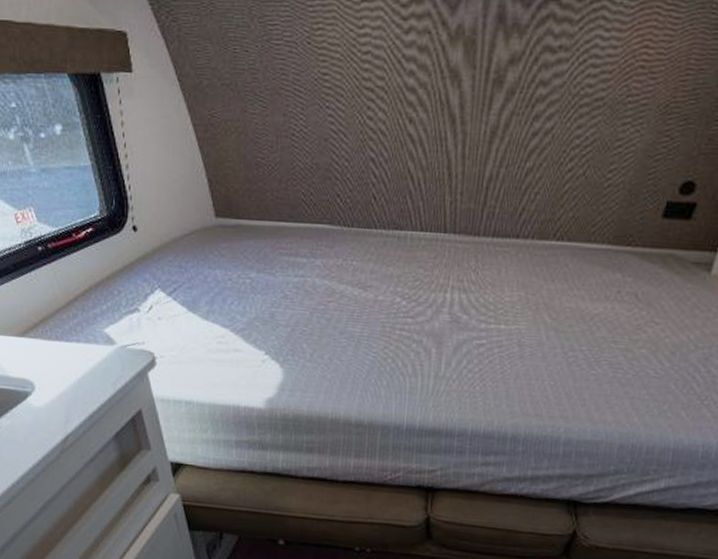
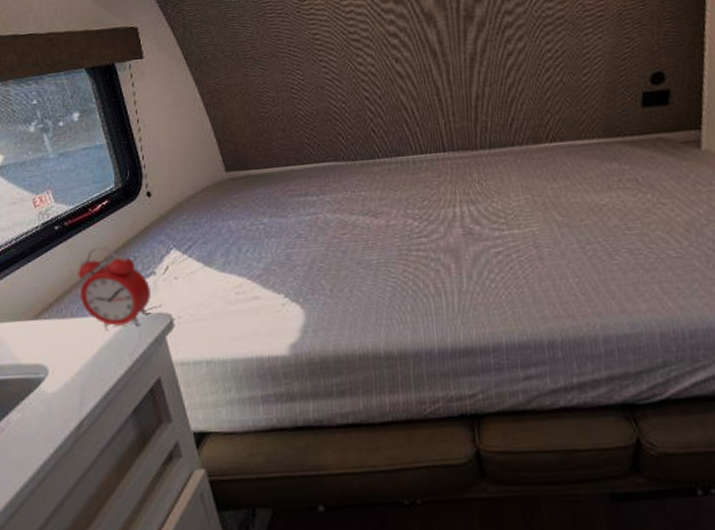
alarm clock: none [62,274,134,359] -> present [78,246,150,330]

